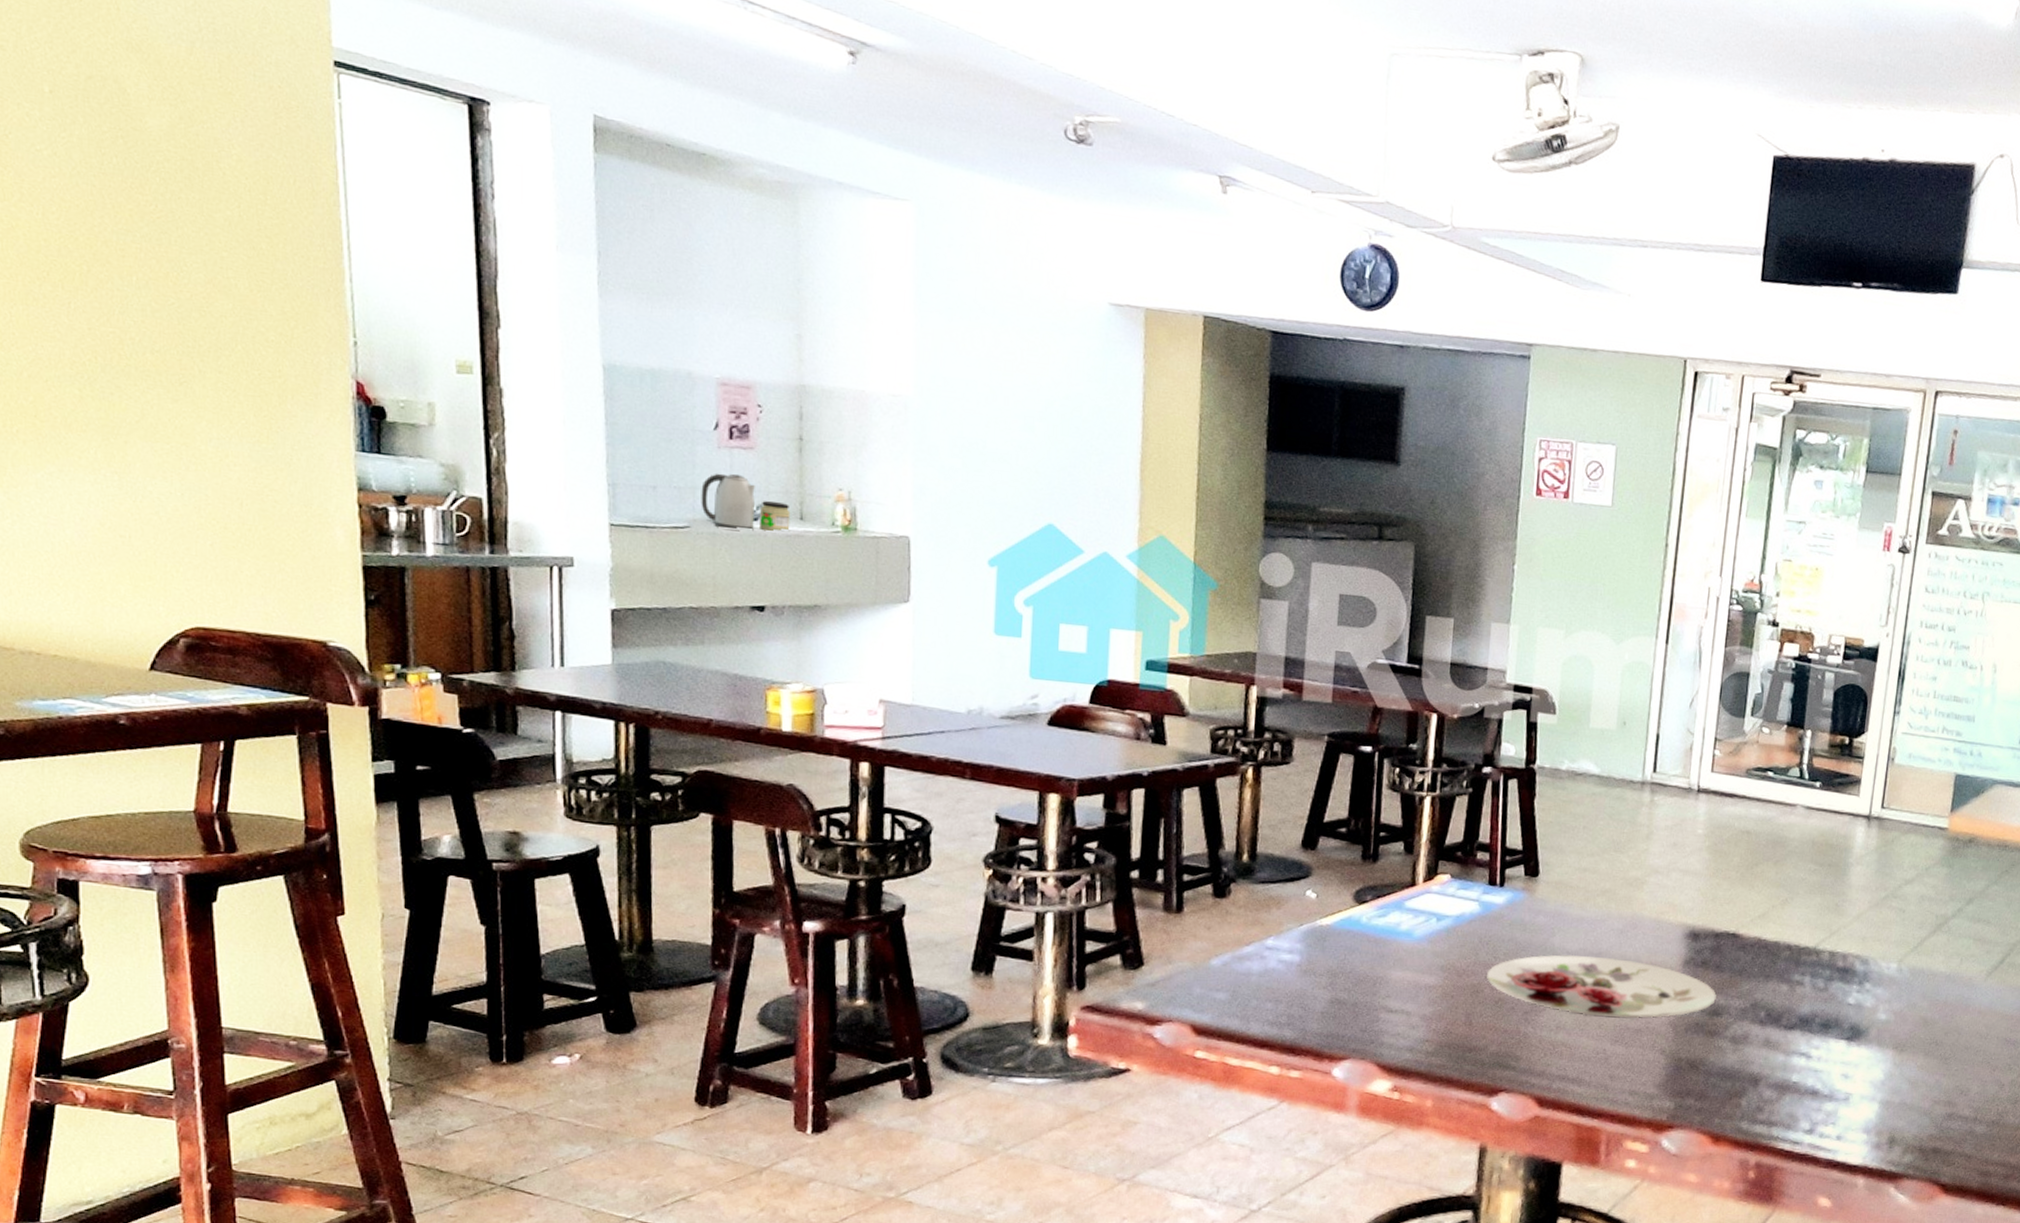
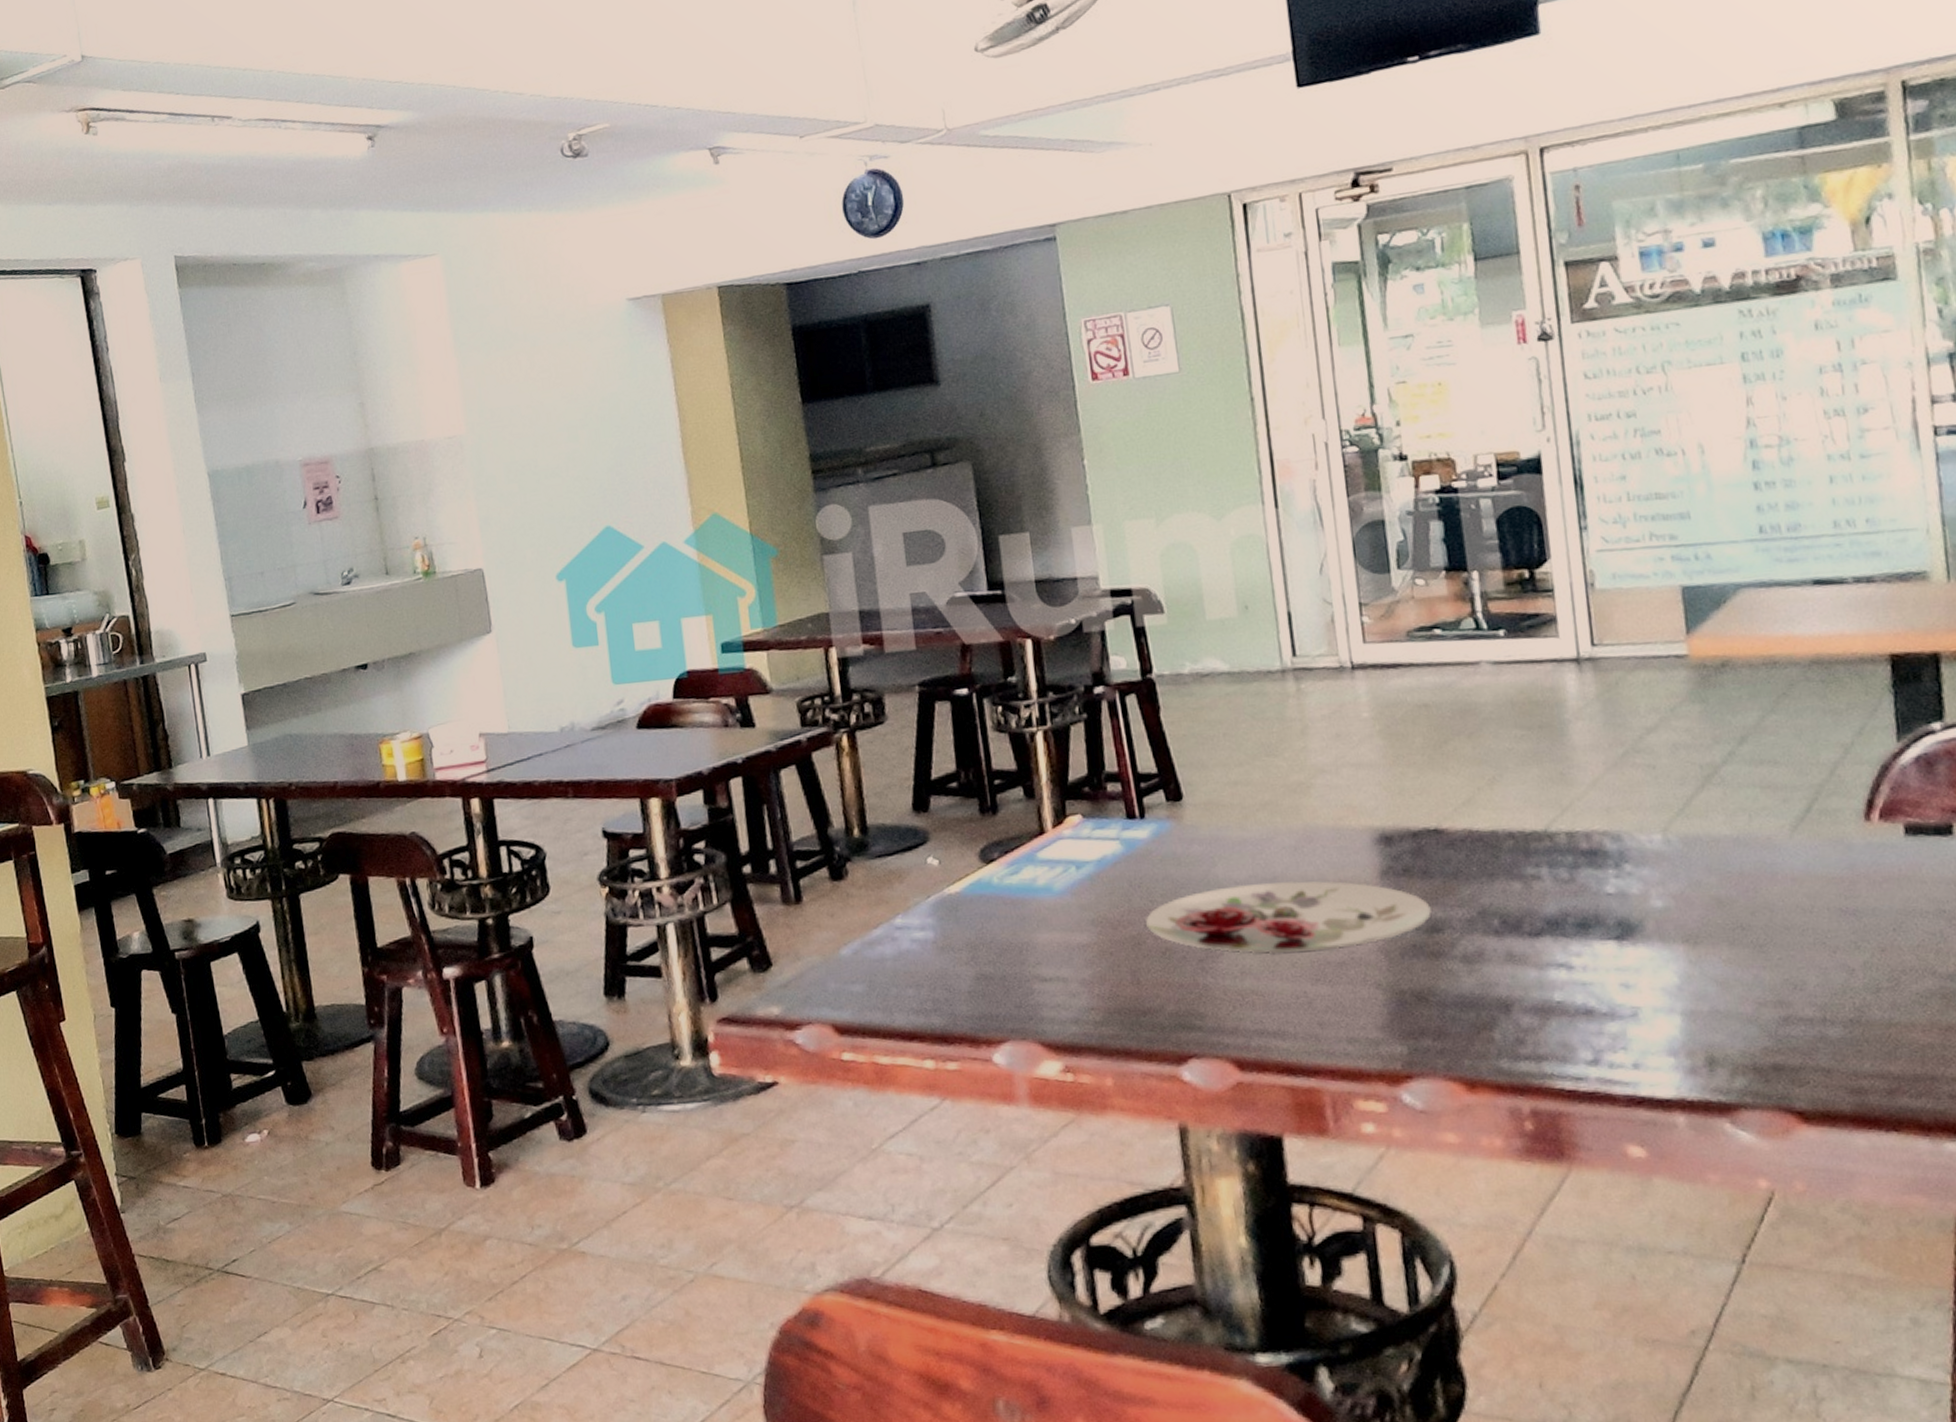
kettle: present [701,473,755,532] -> none [300,544,348,599]
jar: present [758,501,791,532] -> none [351,562,379,593]

